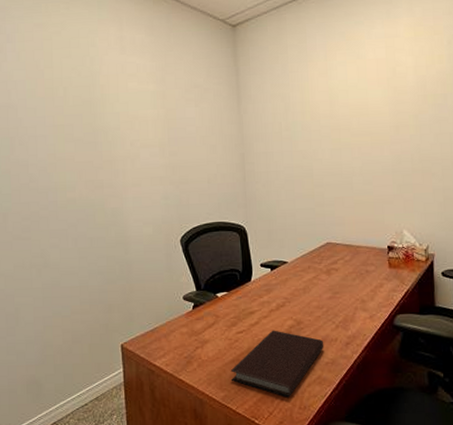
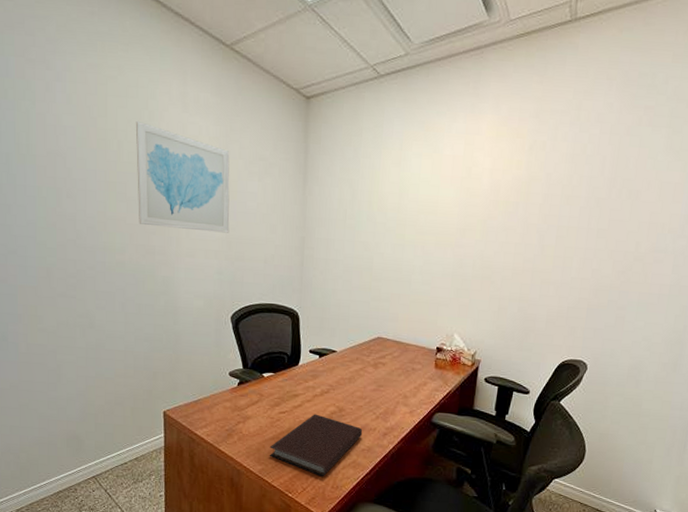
wall art: none [78,67,172,162] -> present [135,120,230,233]

